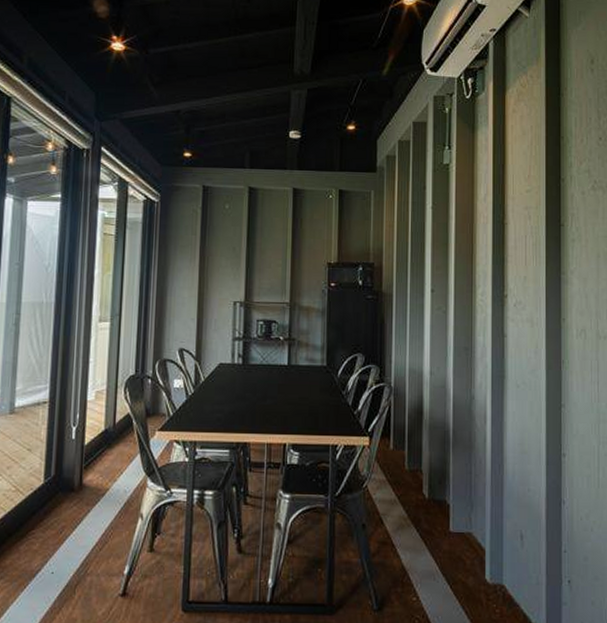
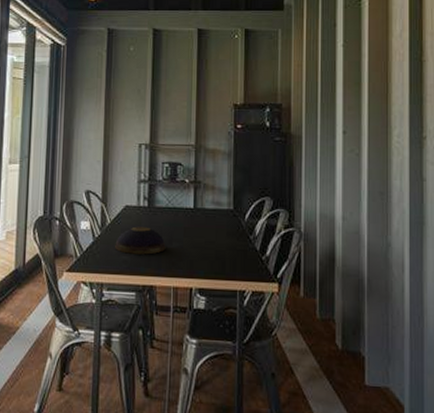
decorative bowl: none [209,384,260,412] -> present [115,226,166,255]

